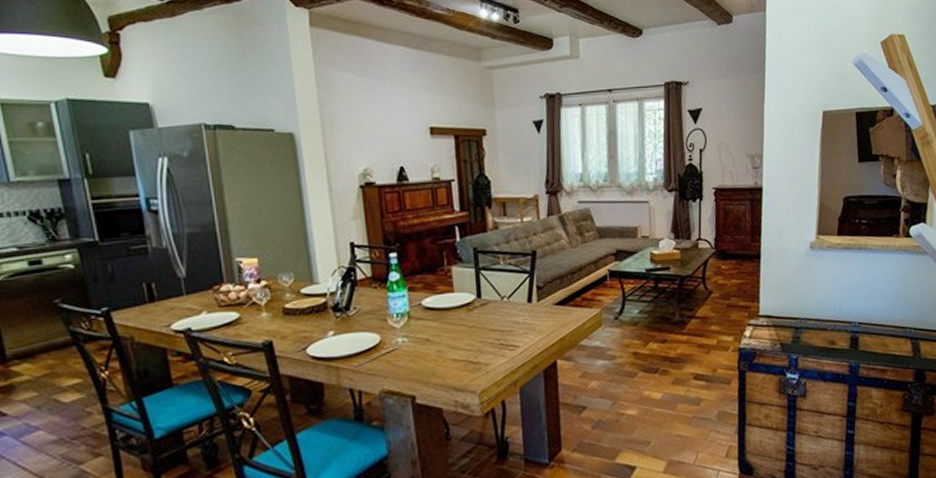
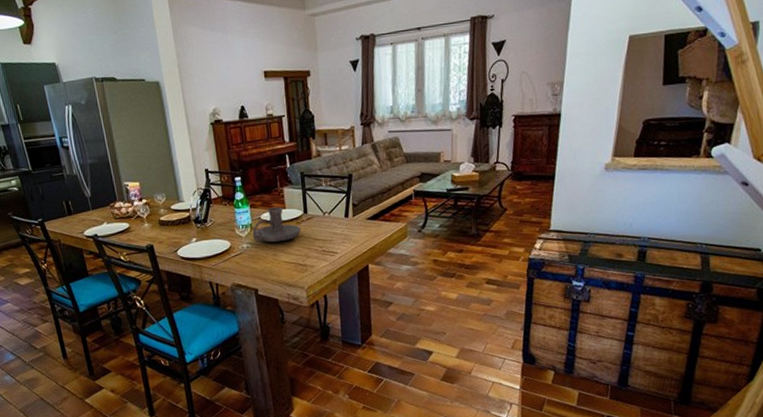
candle holder: none [410,289,474,335] -> present [252,206,301,243]

